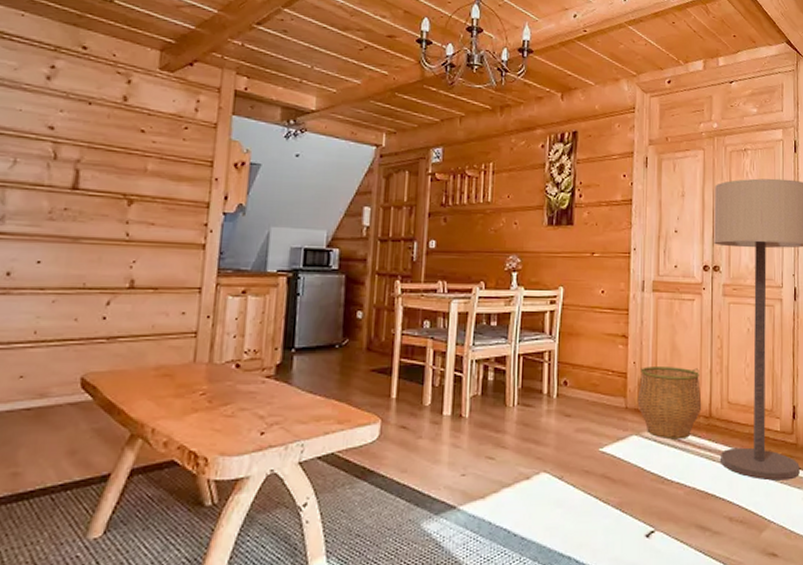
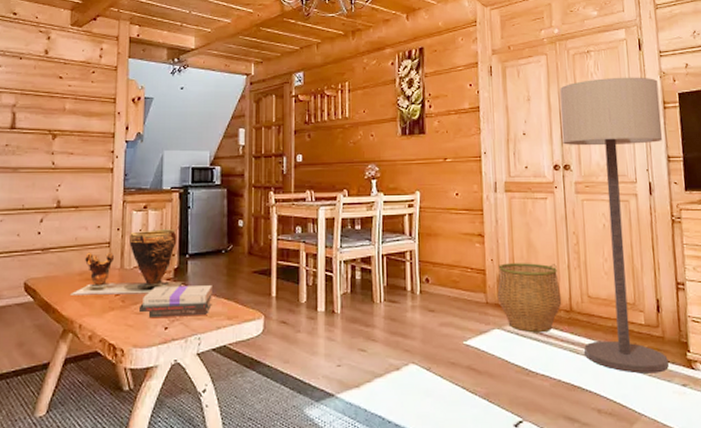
clay pot: none [141,318,288,394] -> present [69,229,184,295]
books: none [228,385,322,422] -> present [138,286,212,319]

